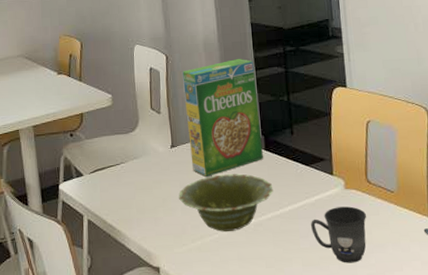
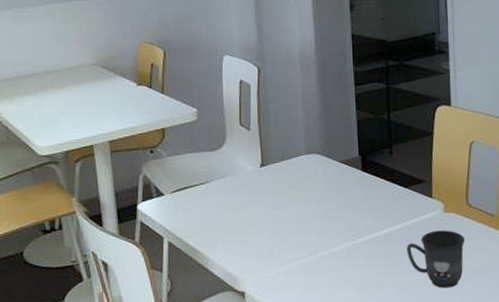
dish: present [179,174,274,232] -> none [268,195,369,255]
cereal box: present [181,59,263,177] -> none [274,73,359,198]

